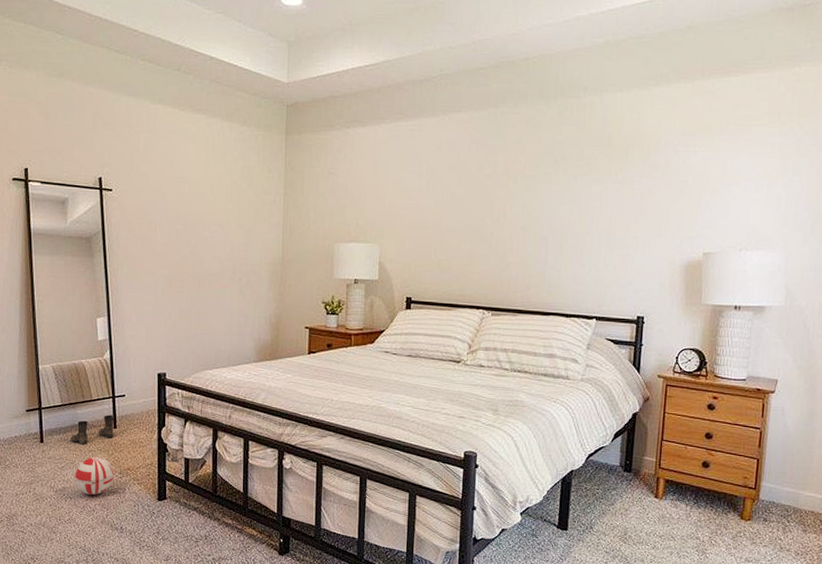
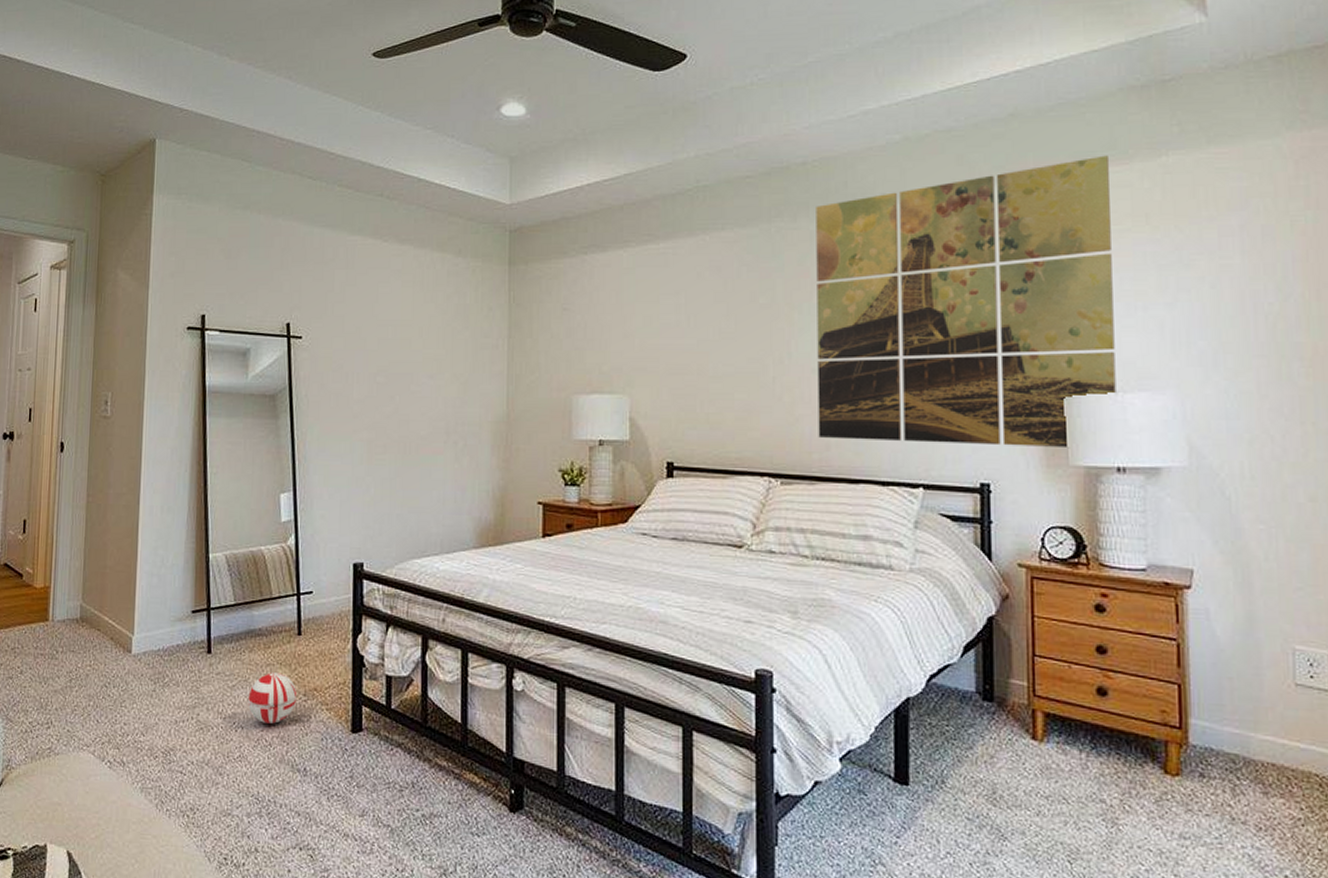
boots: present [71,415,114,444] -> none [244,617,298,656]
wall art: none [522,64,757,292] -> present [816,155,1116,449]

